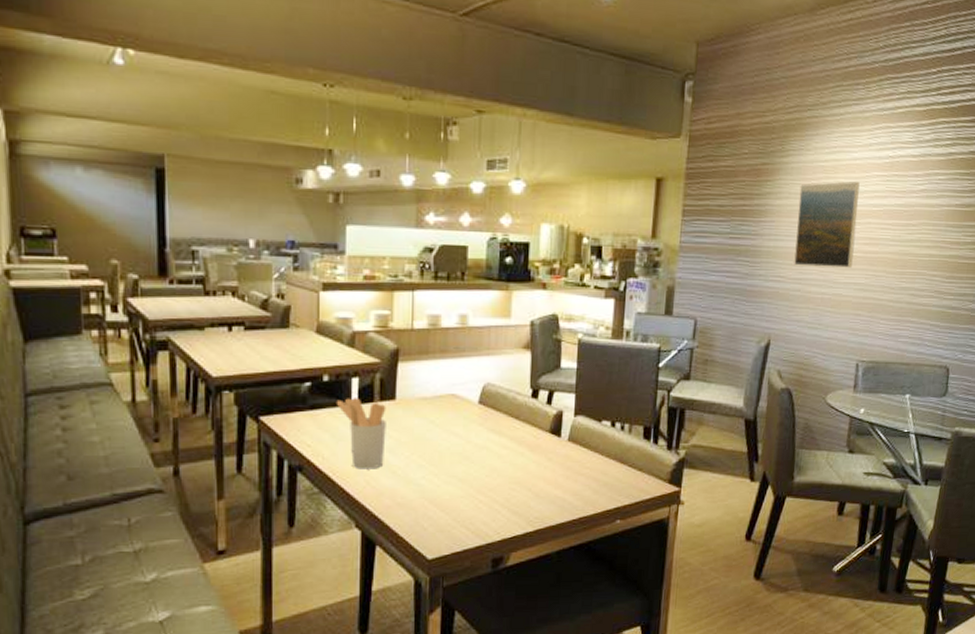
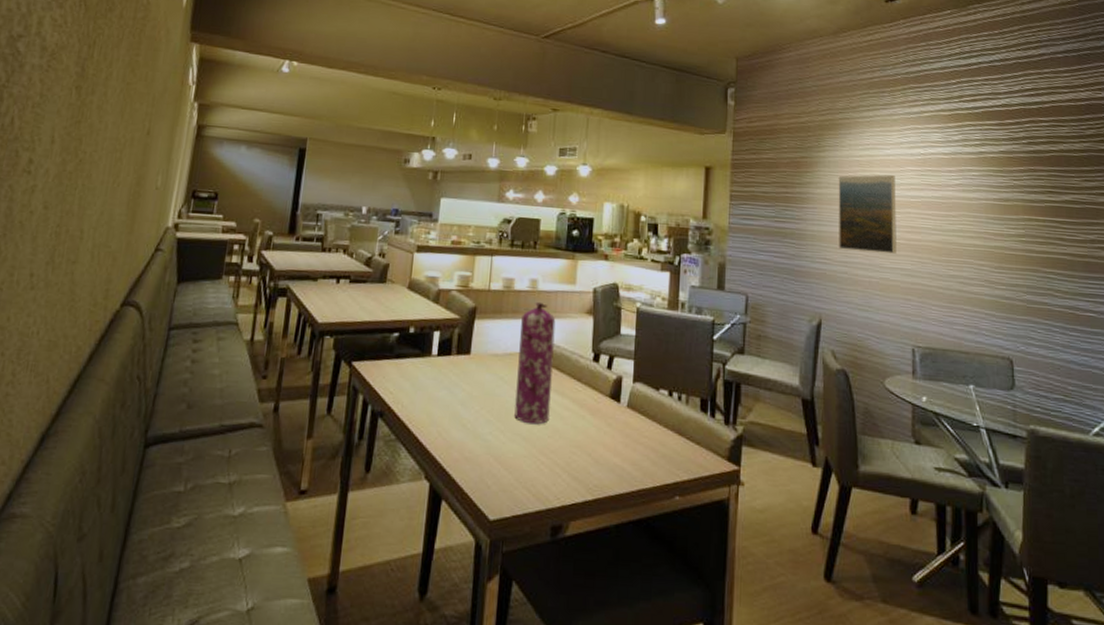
utensil holder: present [336,398,386,470] -> none [418,350,462,421]
gas cylinder: none [448,339,490,465] -> present [514,301,556,424]

